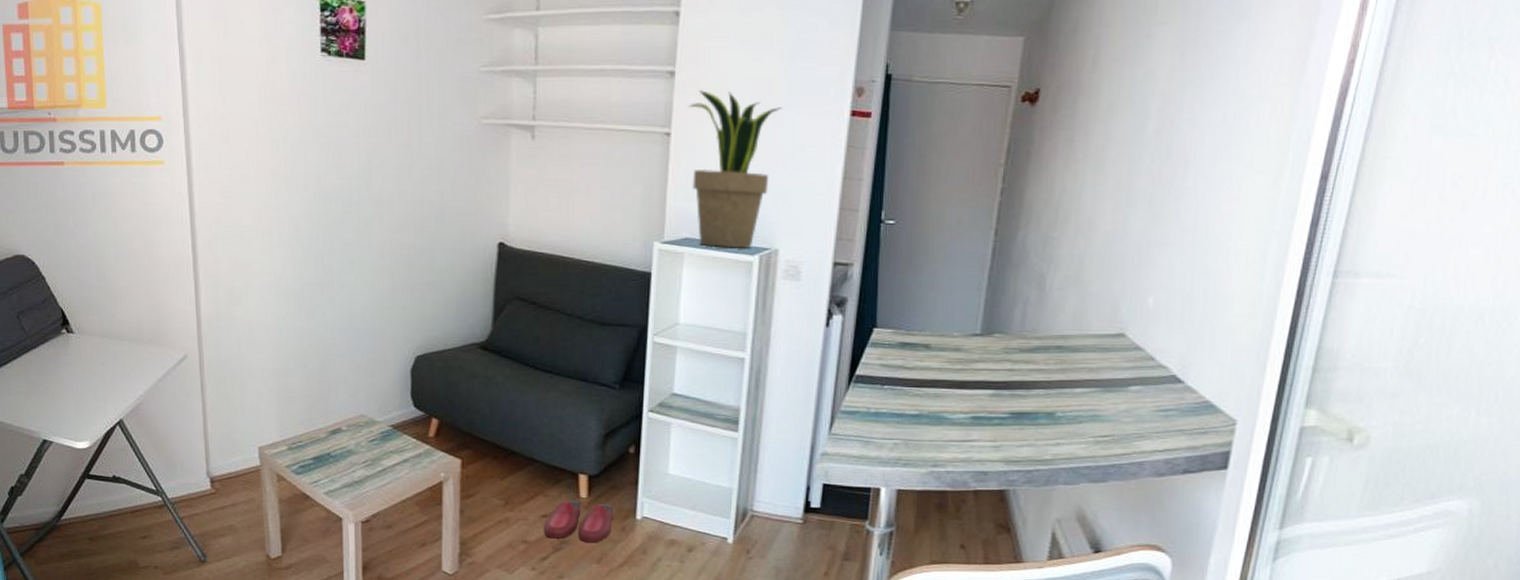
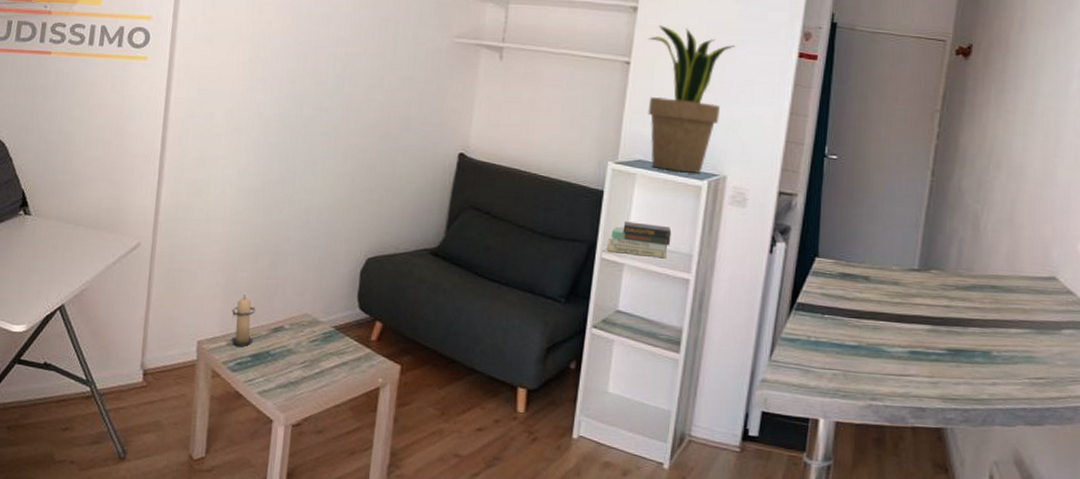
candle: none [288,399,313,450] -> present [231,294,256,347]
slippers: present [544,500,613,543] -> none [477,414,549,461]
books: none [659,303,724,339] -> present [607,221,672,259]

